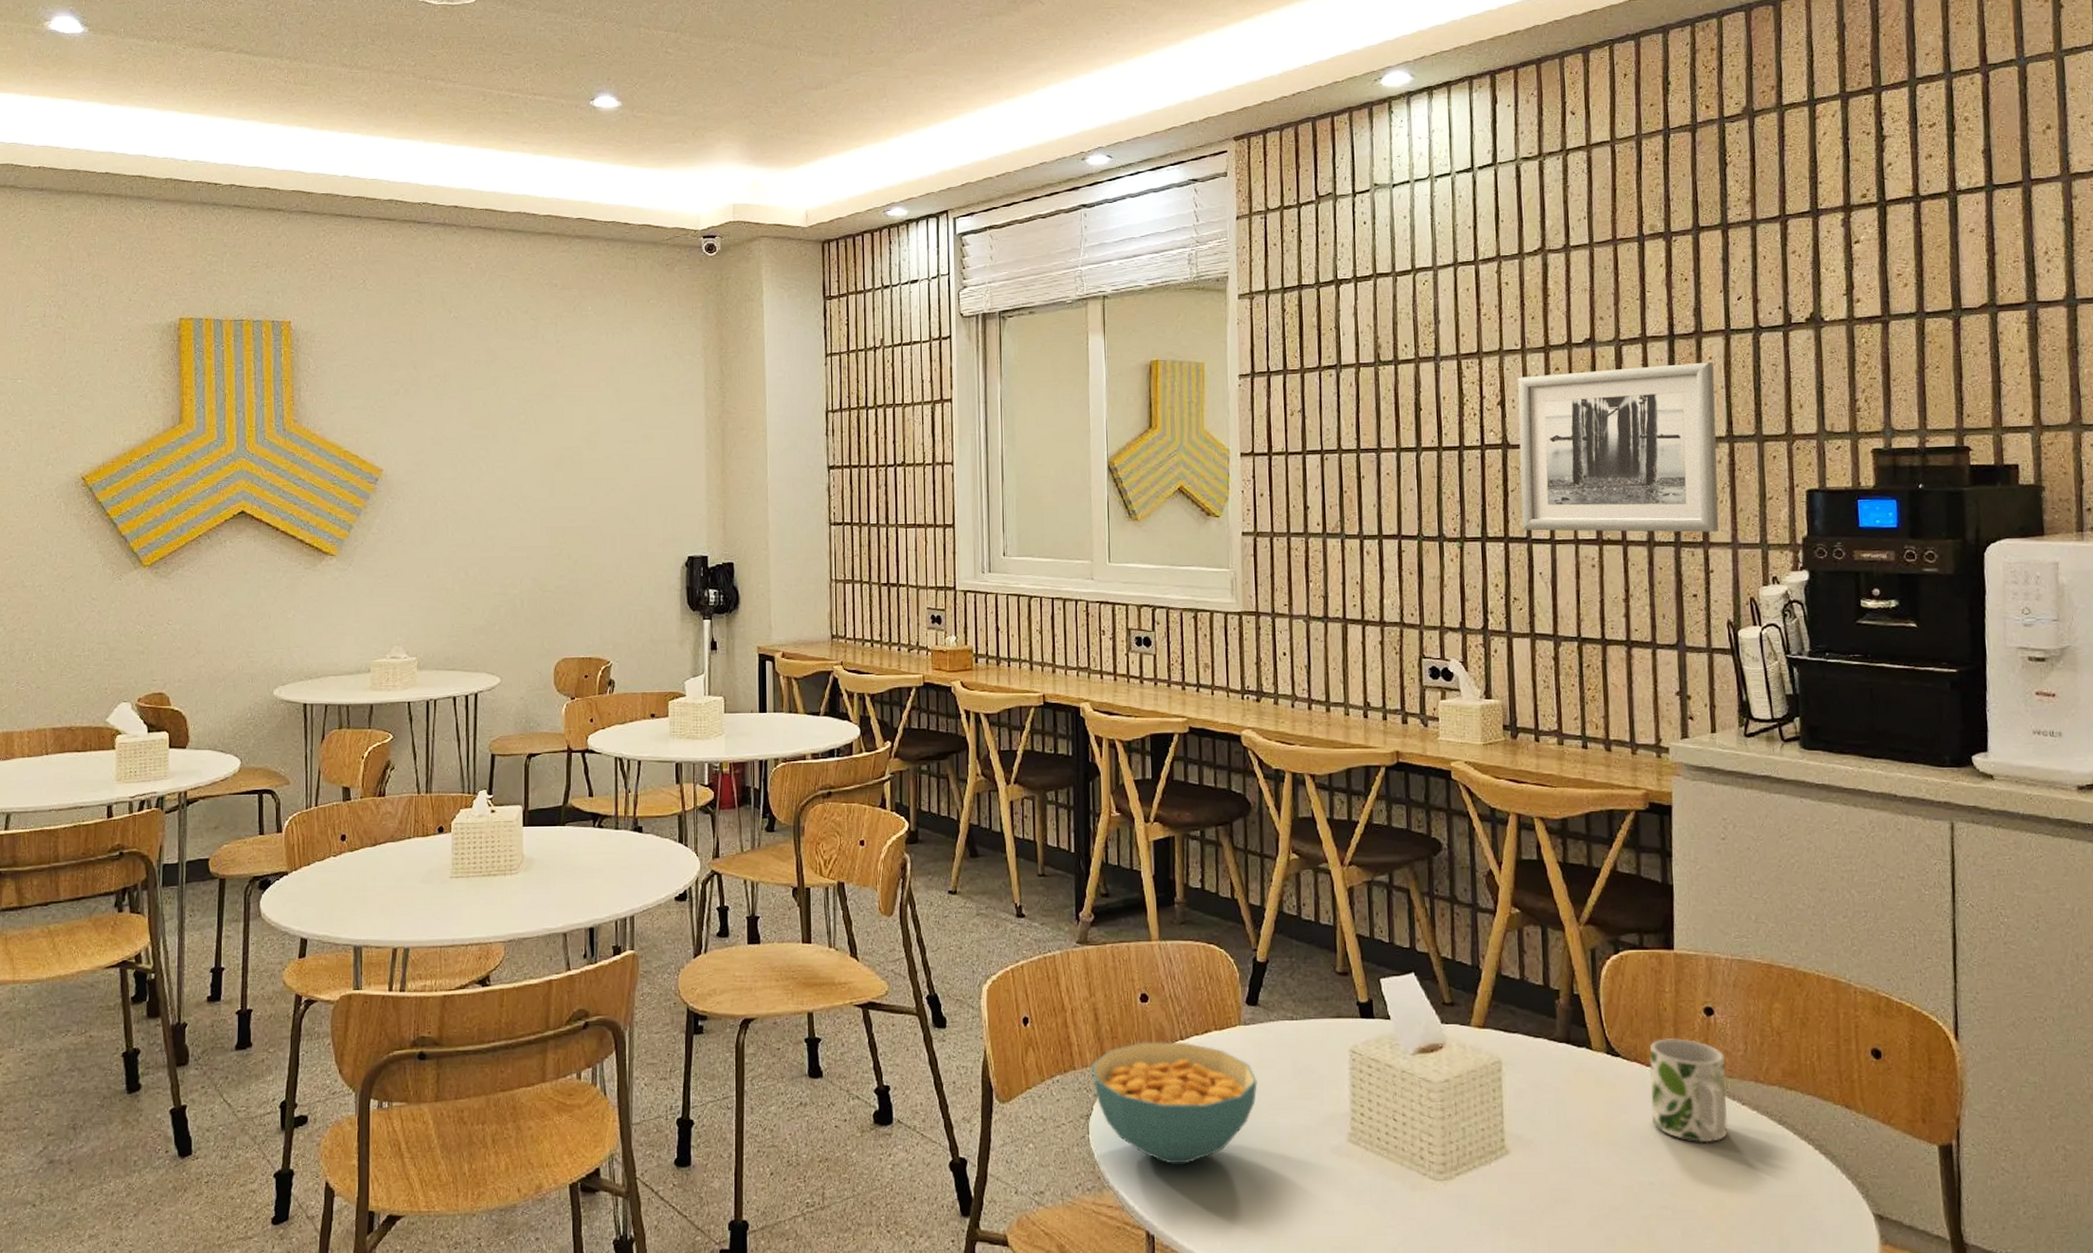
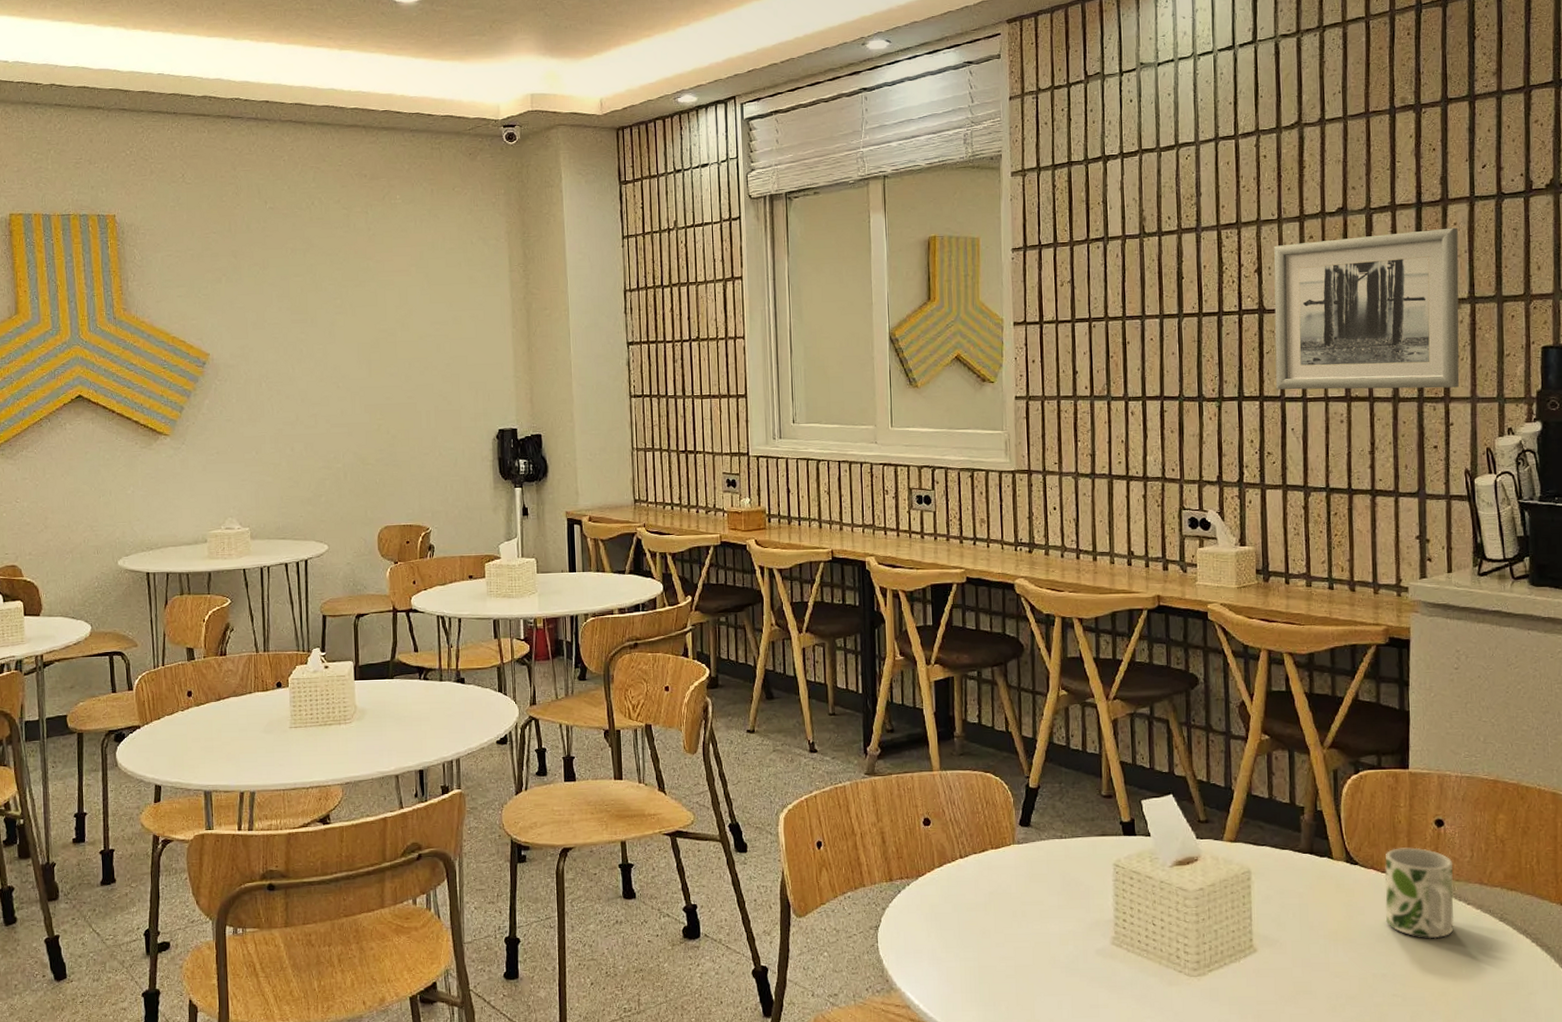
cereal bowl: present [1091,1042,1257,1164] -> none [879,860,1030,968]

